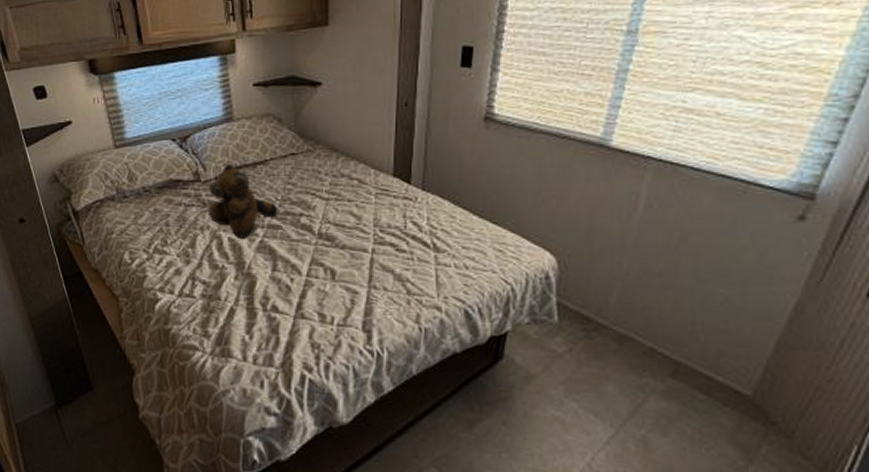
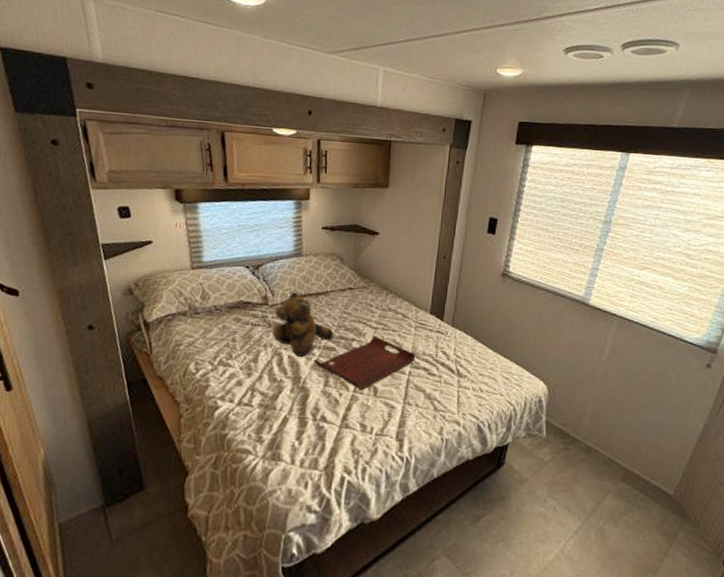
serving tray: none [258,208,379,273] -> present [314,335,416,390]

